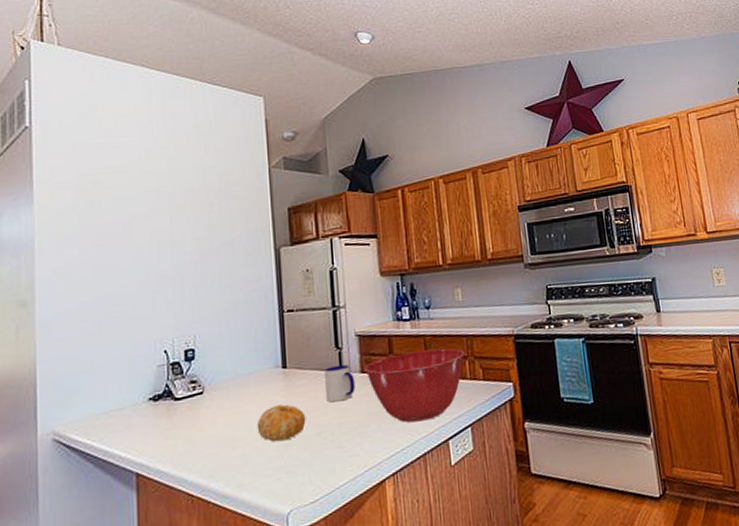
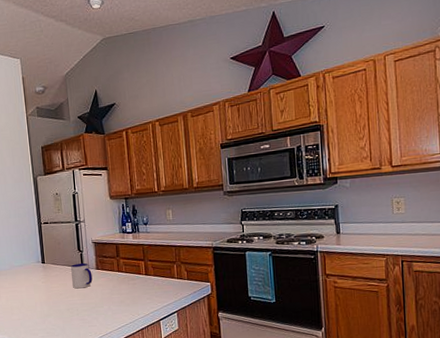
fruit: present [256,404,306,442] -> none [26,288,59,313]
mixing bowl: present [364,348,465,423] -> none [99,254,173,307]

